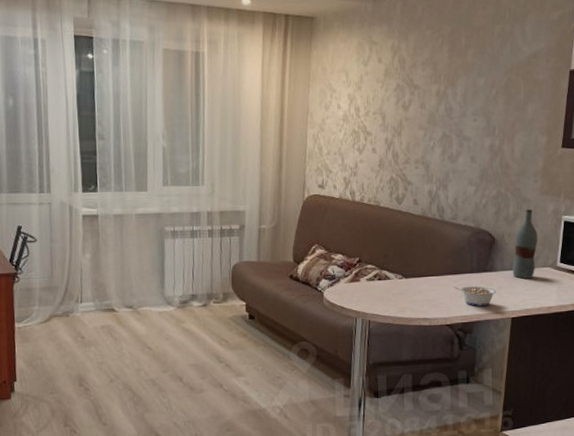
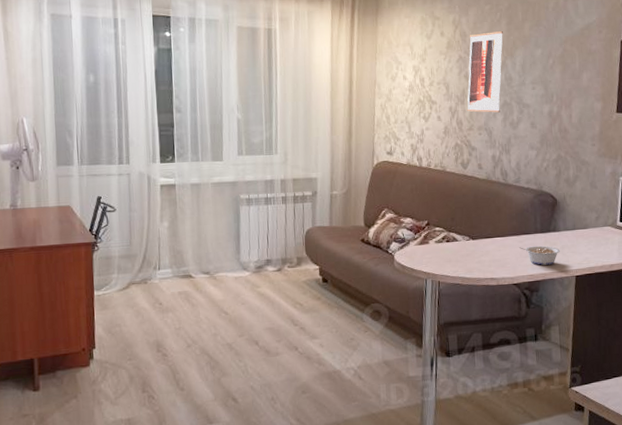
wall art: none [404,58,444,146] -> present [467,31,503,113]
bottle: present [512,209,538,279] -> none [574,171,598,238]

